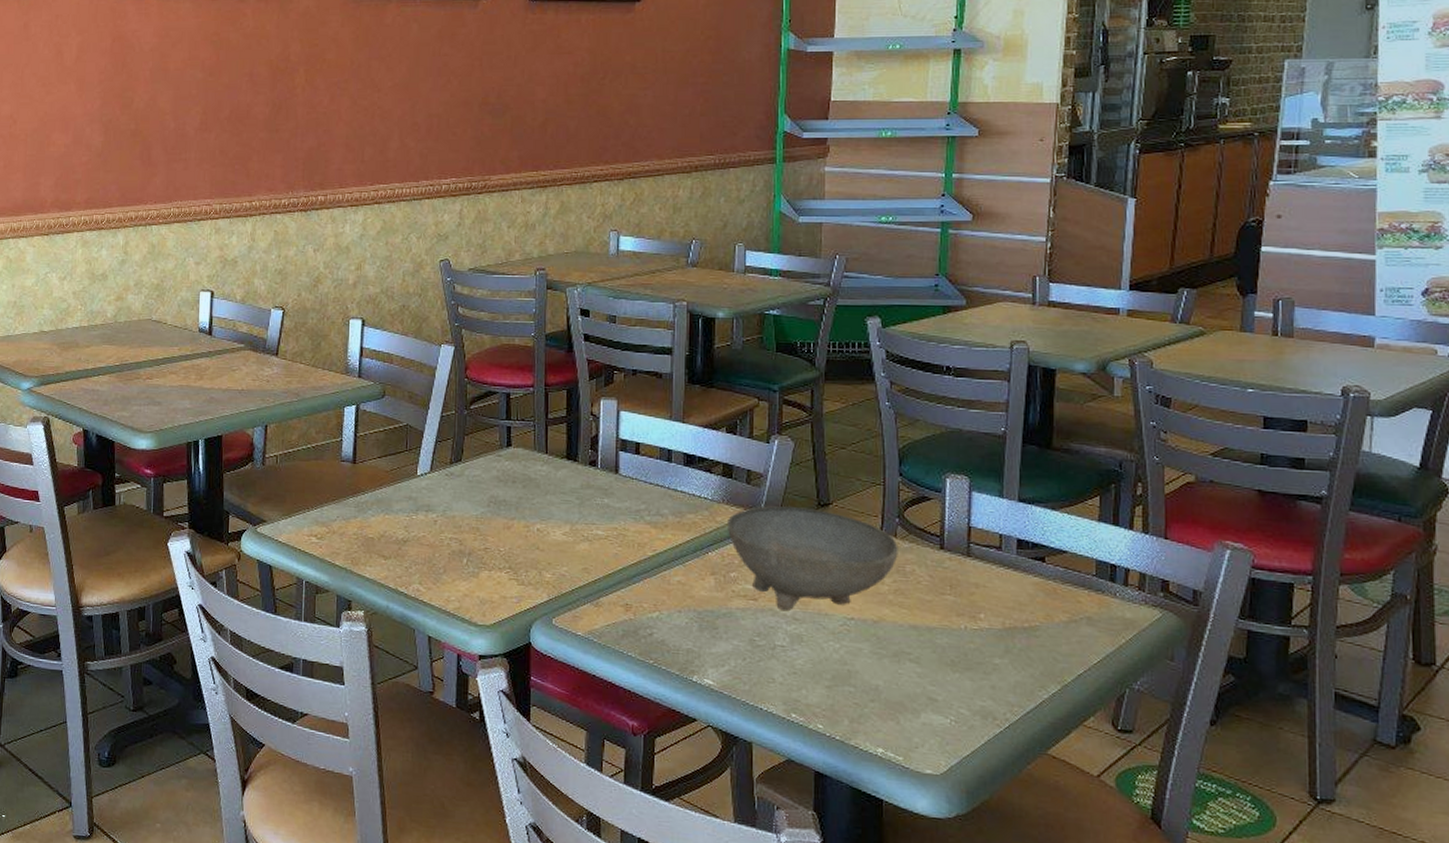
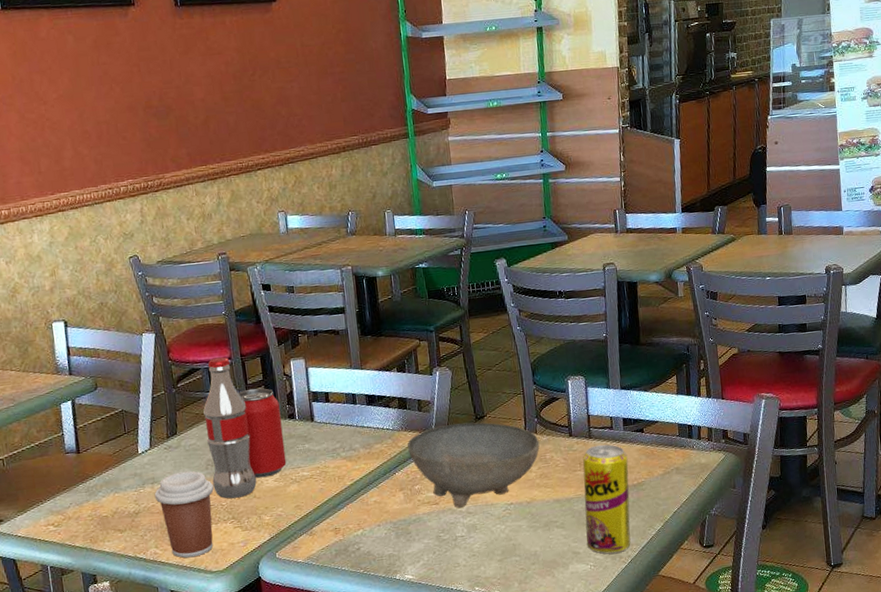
coffee cup: none [427,504,493,604] -> present [154,471,214,558]
pop: none [493,383,581,546] -> present [203,357,287,499]
beverage can: none [948,566,1019,712] -> present [583,444,631,554]

